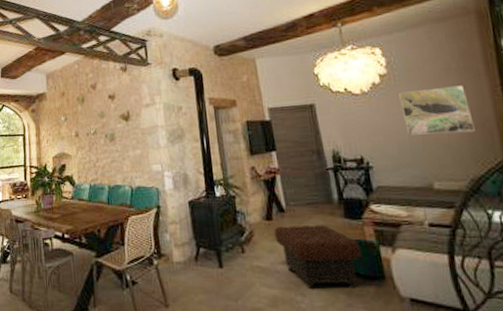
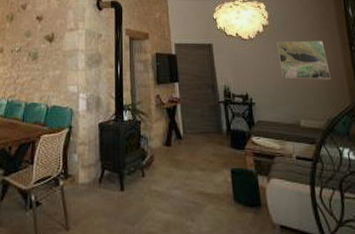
ottoman: present [274,225,362,290] -> none [172,152,243,216]

